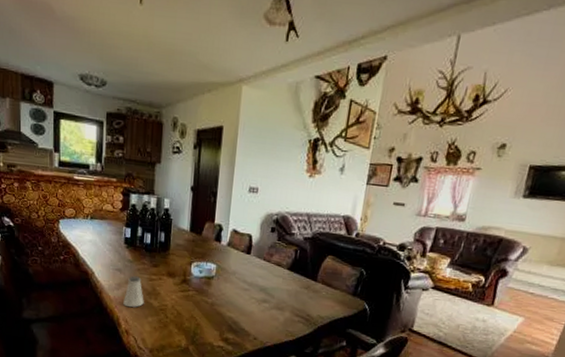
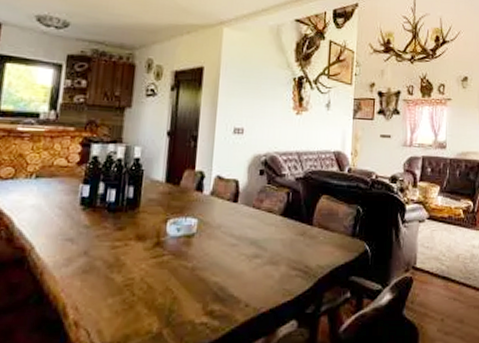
saltshaker: present [123,276,144,308] -> none [73,245,103,289]

